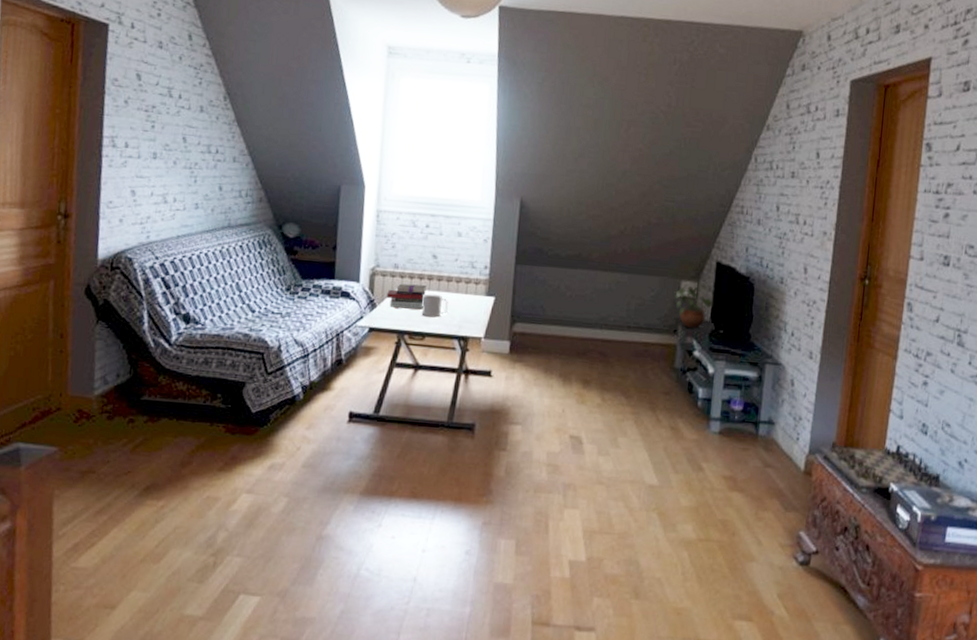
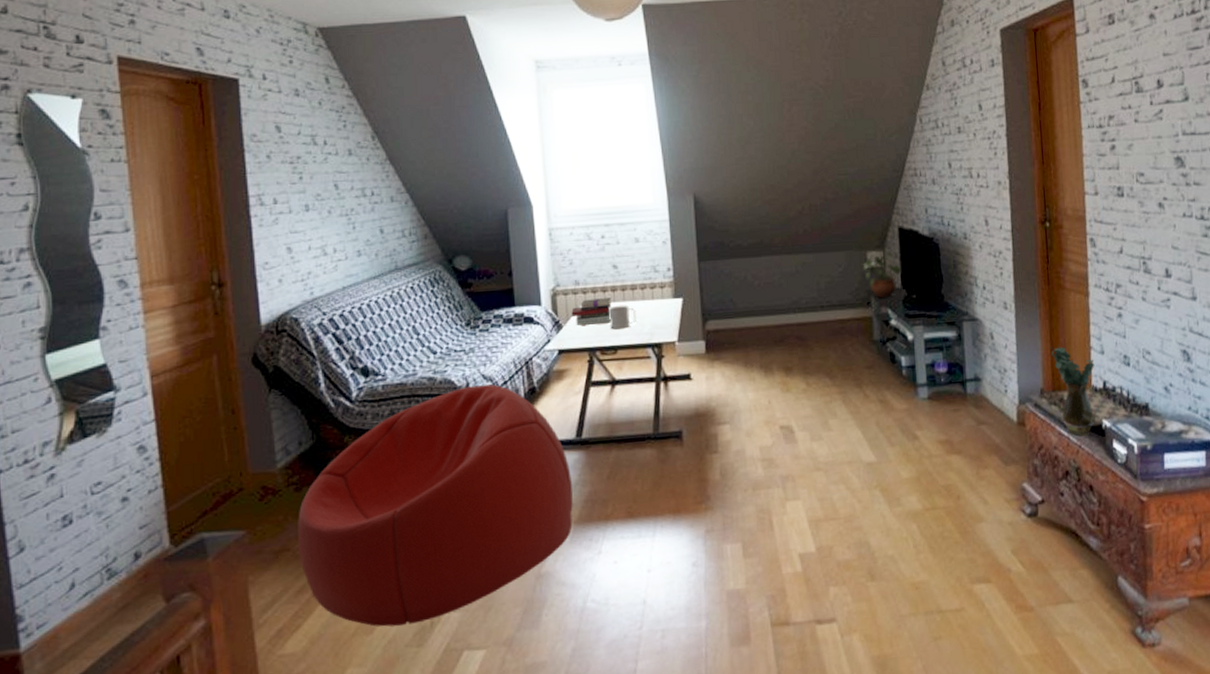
bean bag chair: none [103,348,364,561] -> present [298,384,573,627]
vase: none [849,402,892,496] -> present [1050,344,1095,436]

